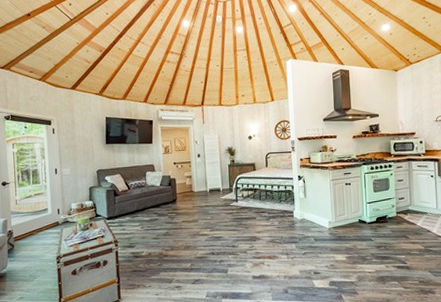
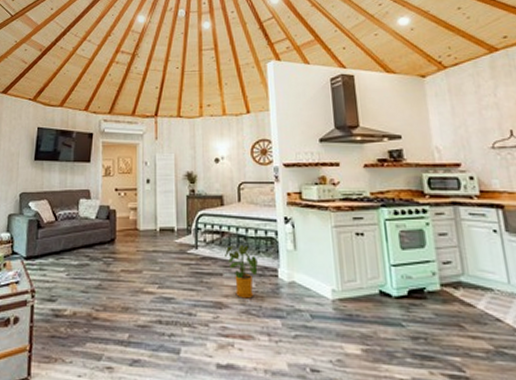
house plant: none [257,196,281,233] -> present [225,244,259,299]

